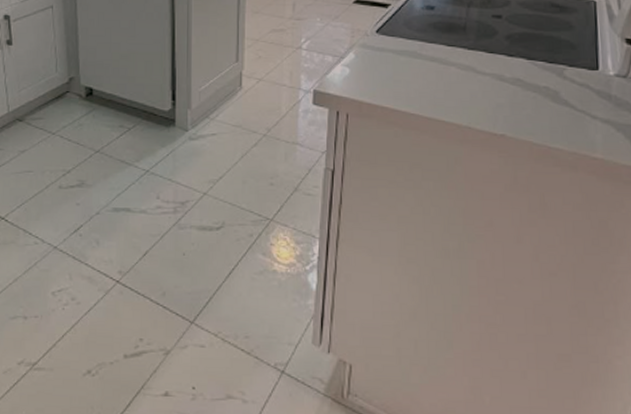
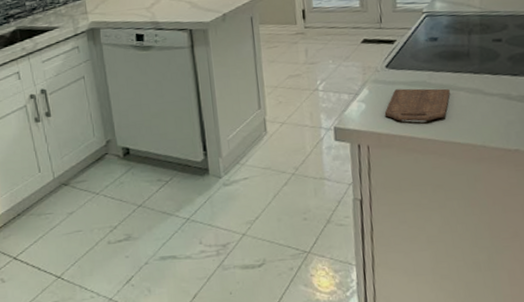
cutting board: none [368,57,440,94] -> present [384,88,450,122]

